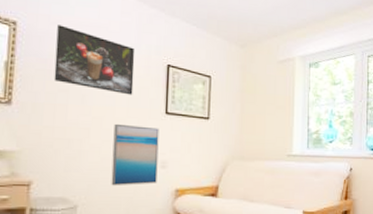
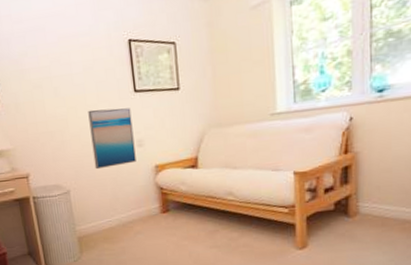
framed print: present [53,25,135,95] -> none [19,22,100,80]

